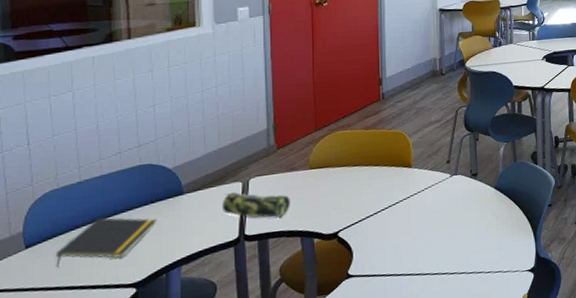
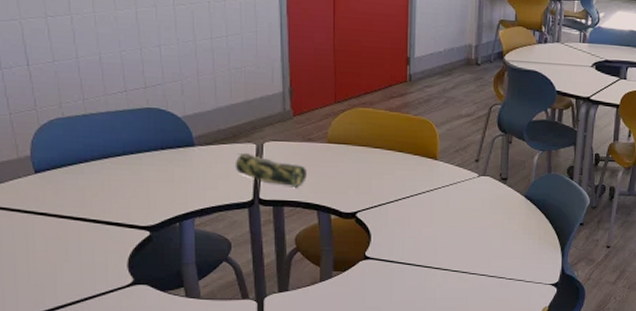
notepad: present [56,217,157,268] -> none [67,155,168,199]

